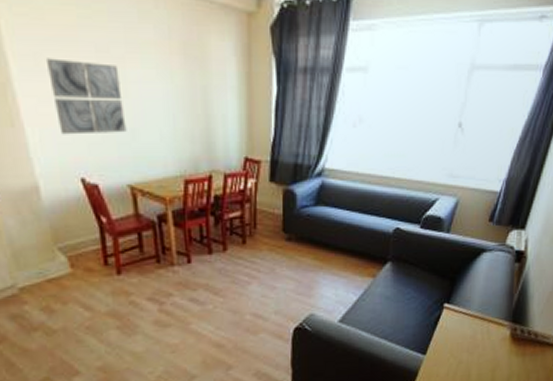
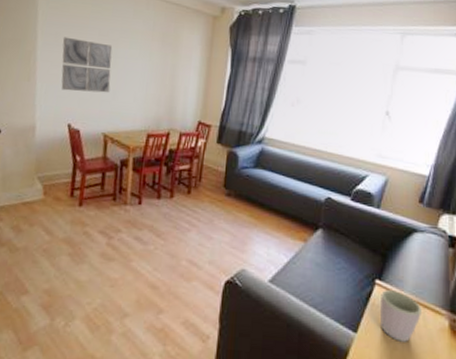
mug: none [448,311,487,356] -> present [381,290,423,342]

